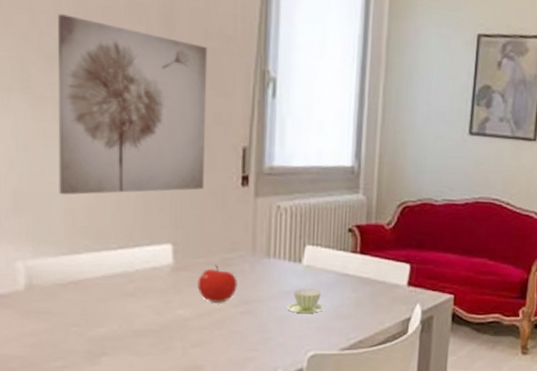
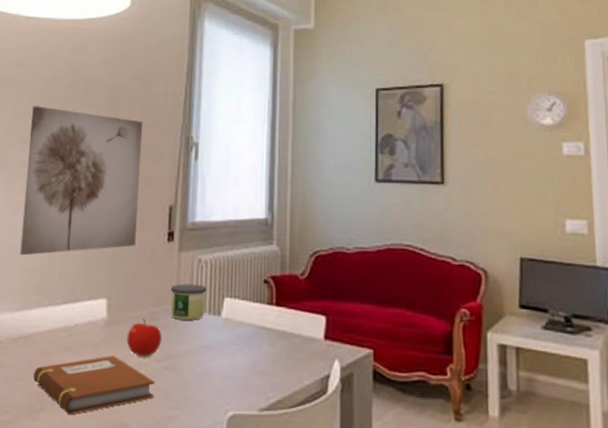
notebook: none [89,301,231,359] -> present [33,356,155,415]
candle: none [245,230,287,267] -> present [170,284,207,320]
cup: present [287,289,324,313] -> none [207,343,242,369]

